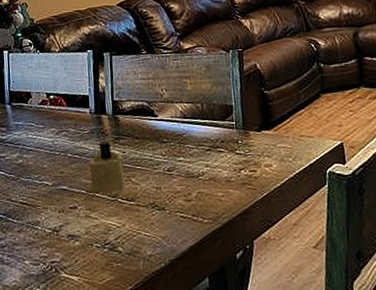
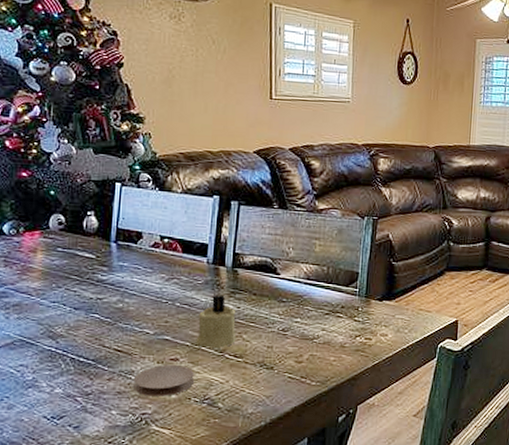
coaster: none [40,213,94,245] -> present [134,365,195,396]

